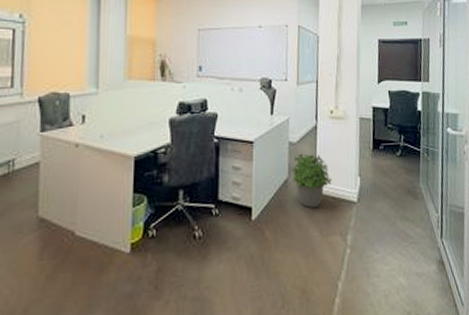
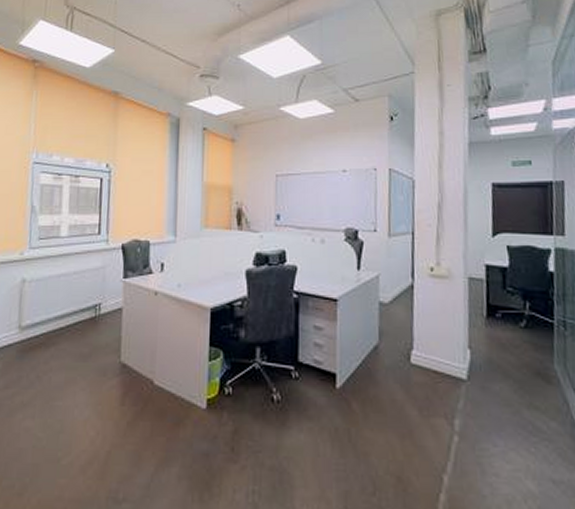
potted plant: present [292,153,332,208] -> none [384,316,433,381]

